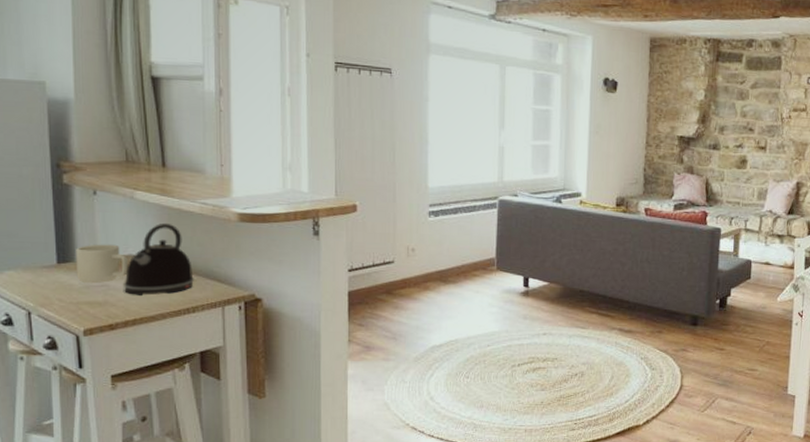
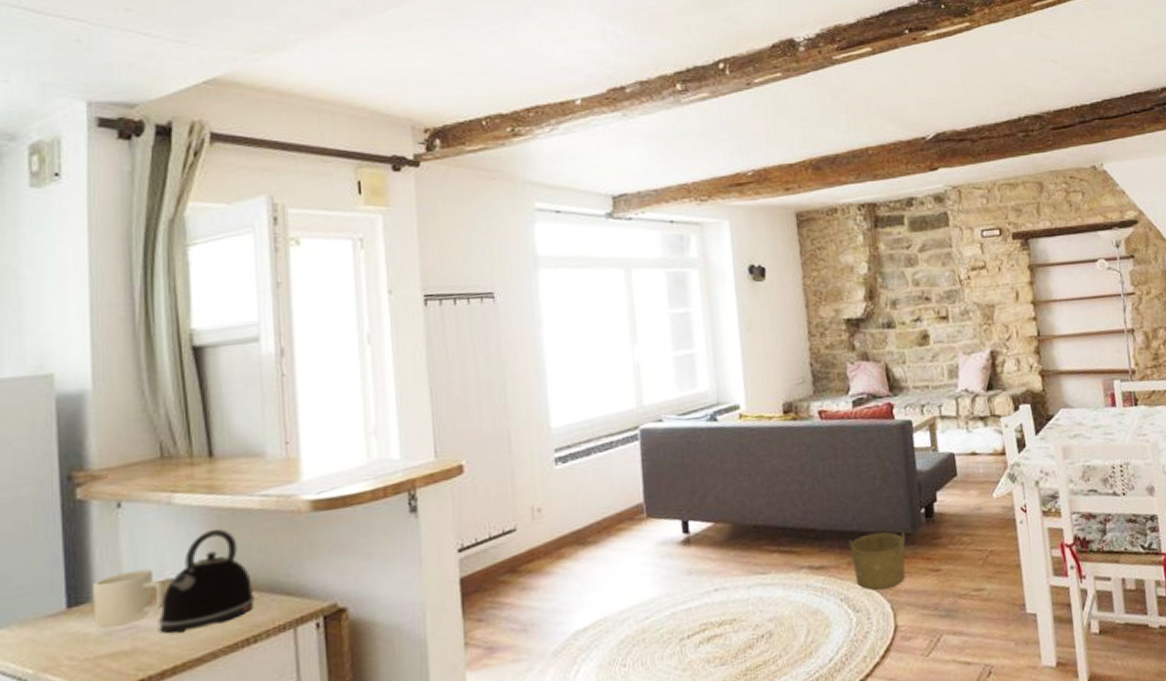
basket: none [654,312,701,357] -> present [849,531,906,590]

